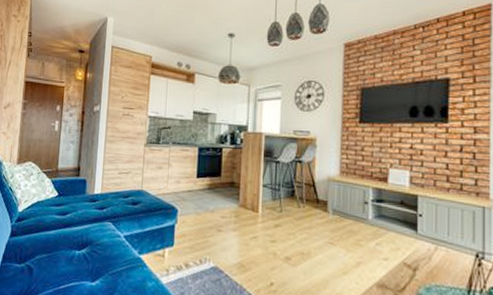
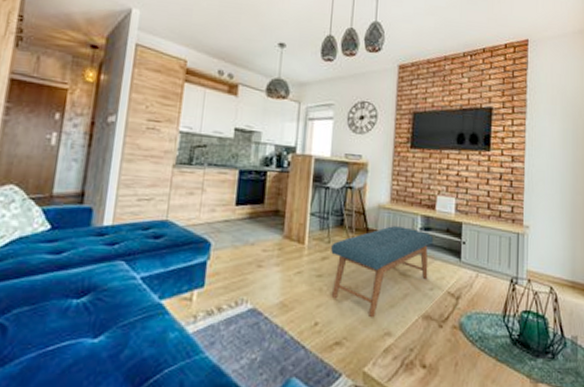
bench: none [283,197,387,282] -> present [331,226,434,317]

